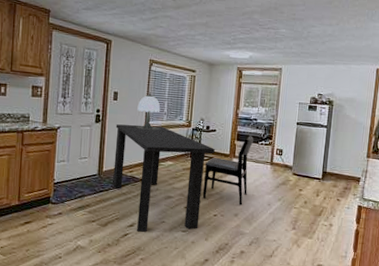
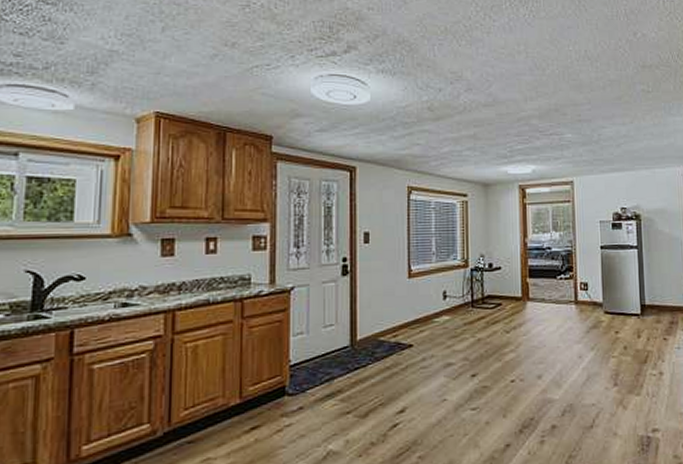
dining table: present [112,124,215,232] -> none [369,271,503,419]
table lamp: present [127,92,161,130] -> none [385,228,427,278]
chair: present [202,134,254,205] -> none [492,268,551,363]

